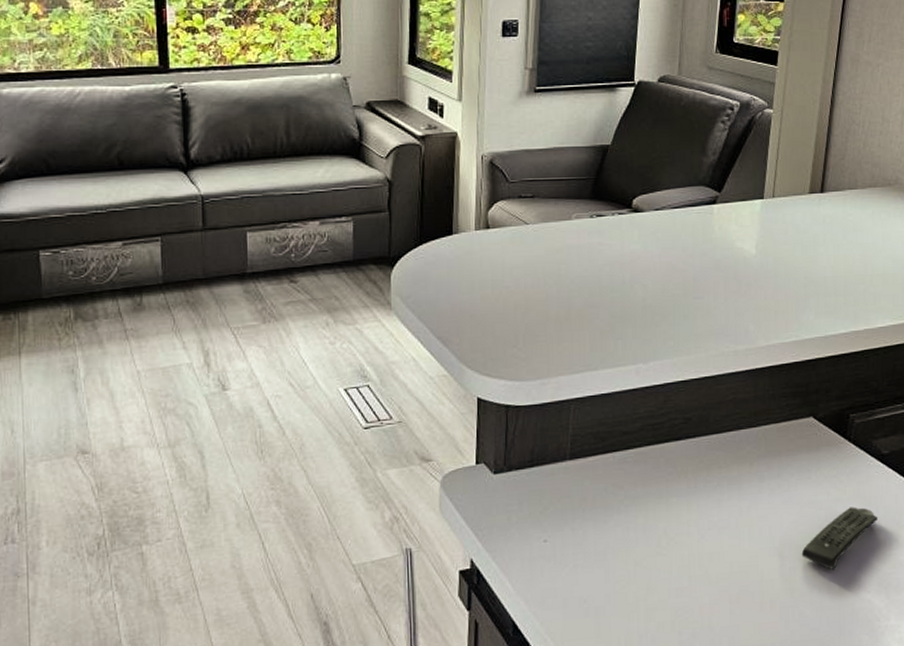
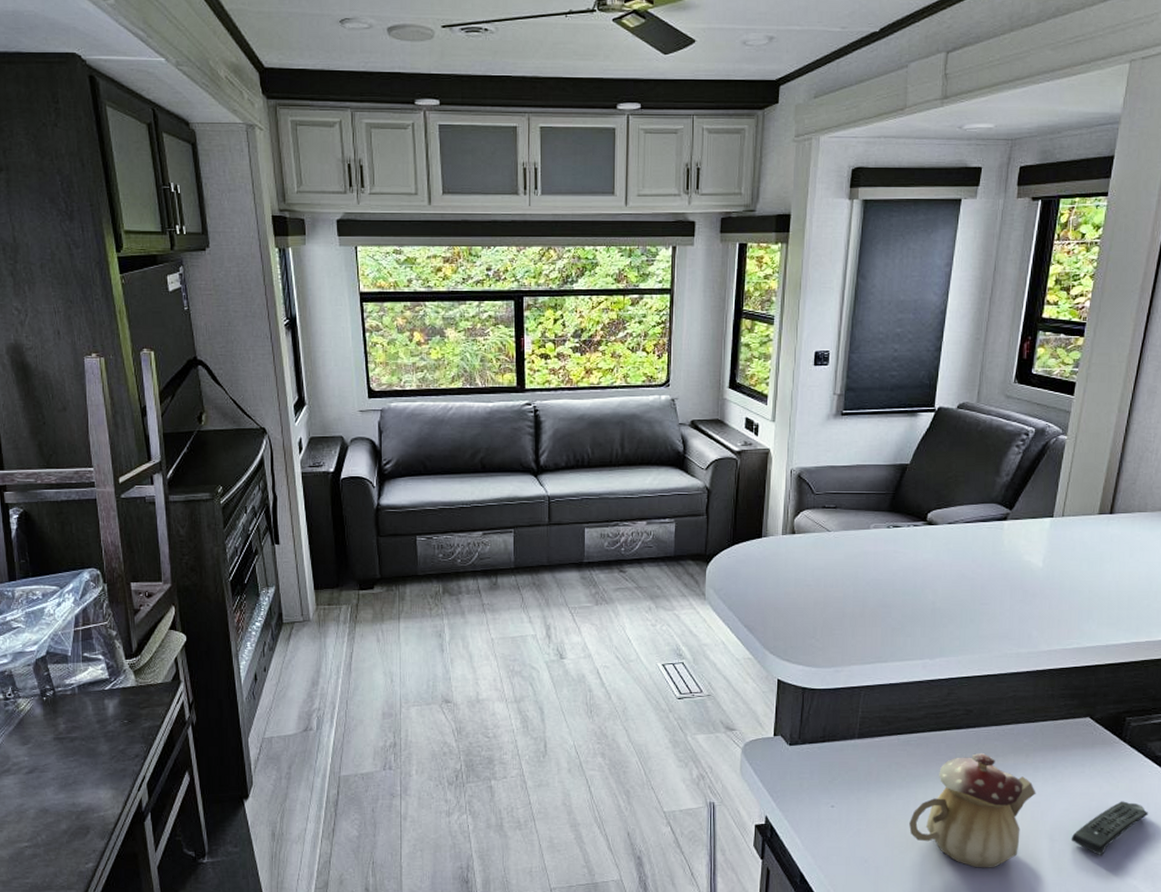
teapot: none [630,466,763,597] -> present [909,753,1036,868]

